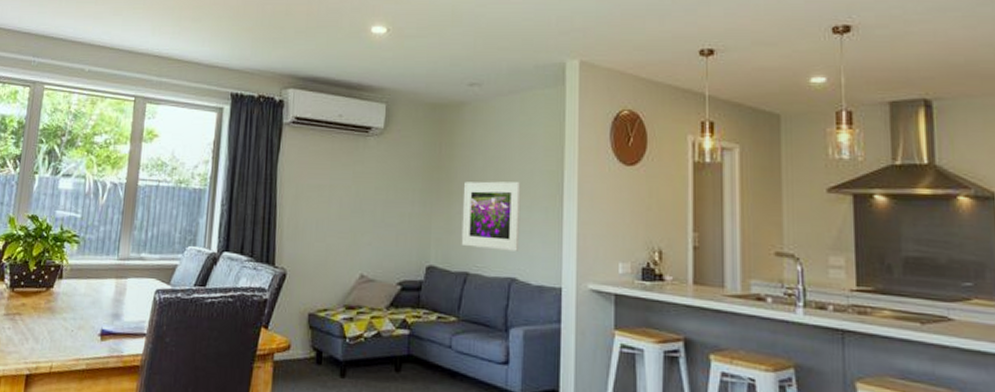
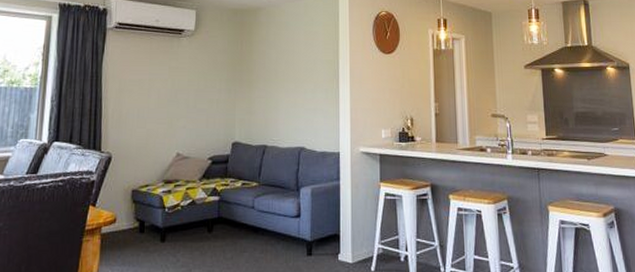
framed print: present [461,181,521,251] -> none [260,70,307,126]

